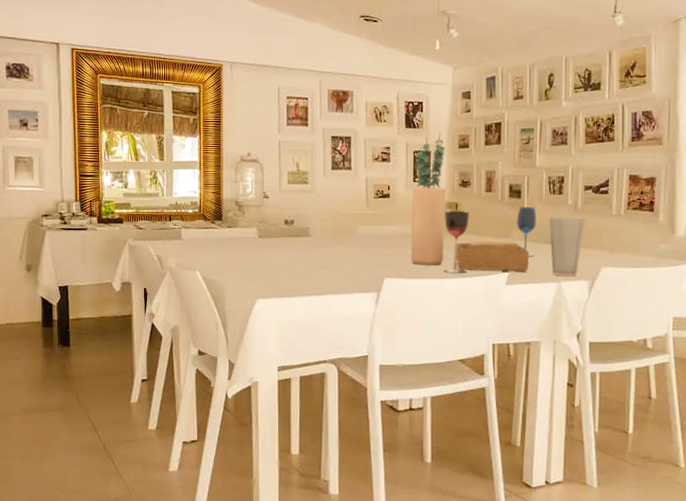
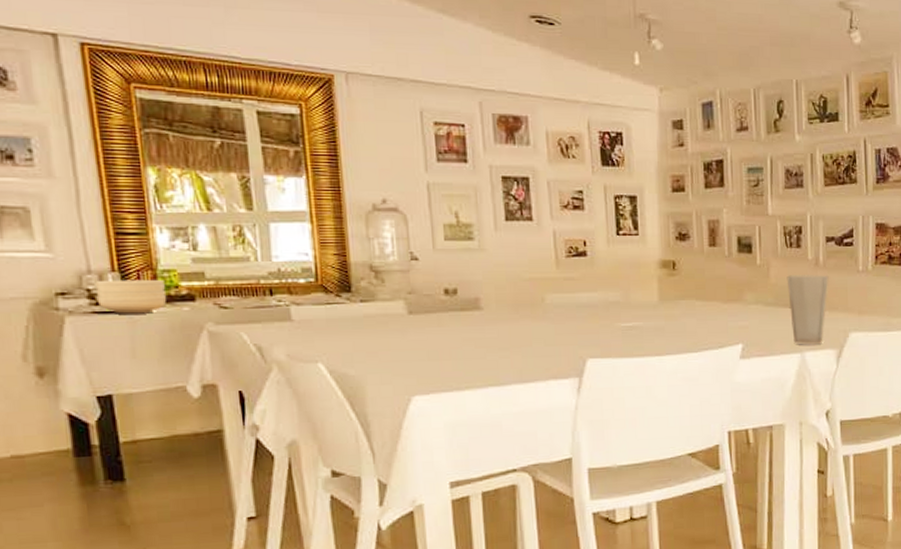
bowl: none [65,207,106,231] -> present [94,279,167,314]
vase: present [410,133,446,265] -> none [616,172,662,340]
wineglass: present [444,210,469,273] -> none [660,270,691,348]
napkin holder: present [456,240,530,272] -> none [676,306,767,343]
wineglass: present [515,207,537,257] -> none [747,264,773,324]

